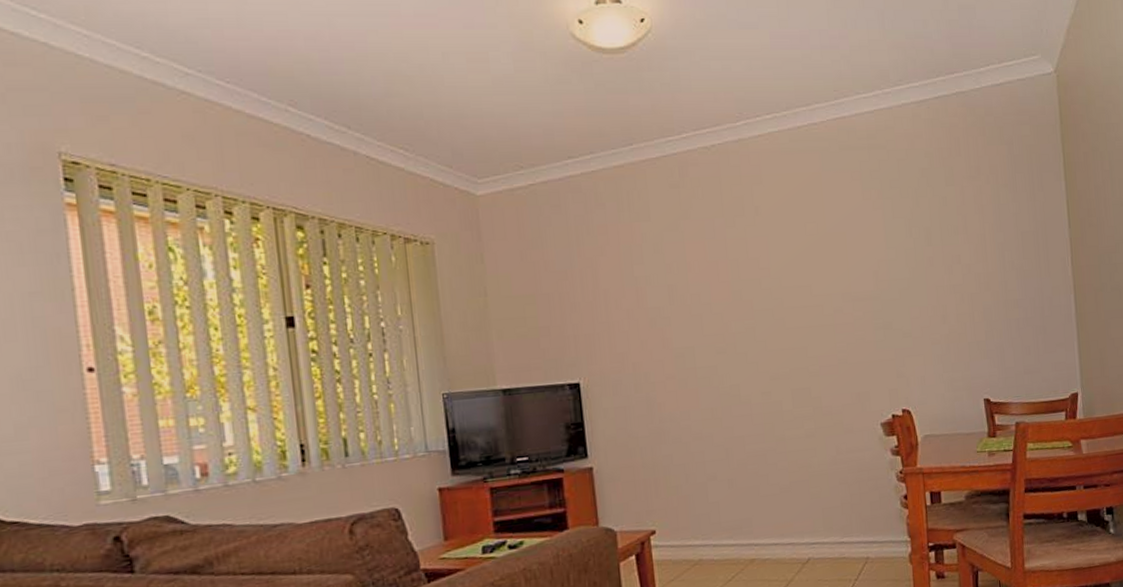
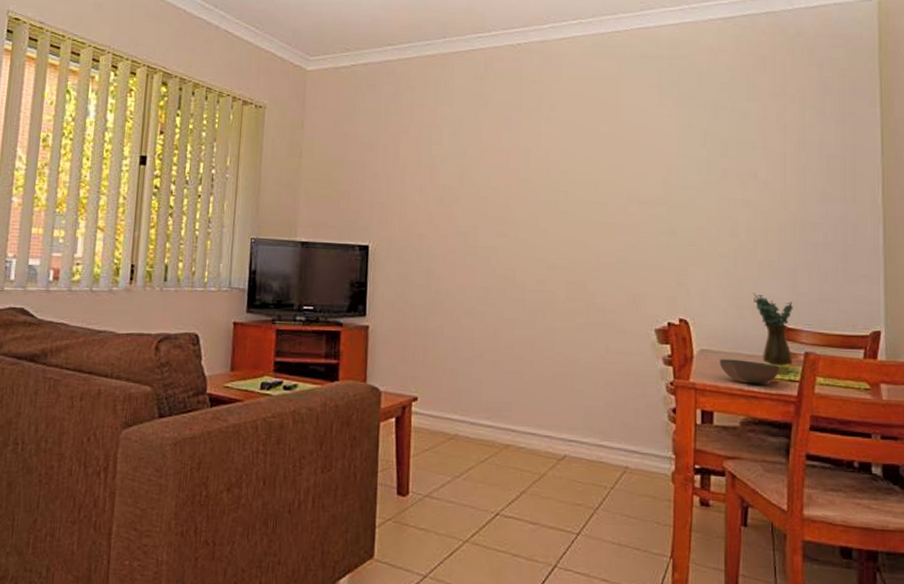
bowl: none [942,438,995,460] -> present [720,359,780,384]
vase: none [966,374,1006,447] -> present [752,292,793,375]

